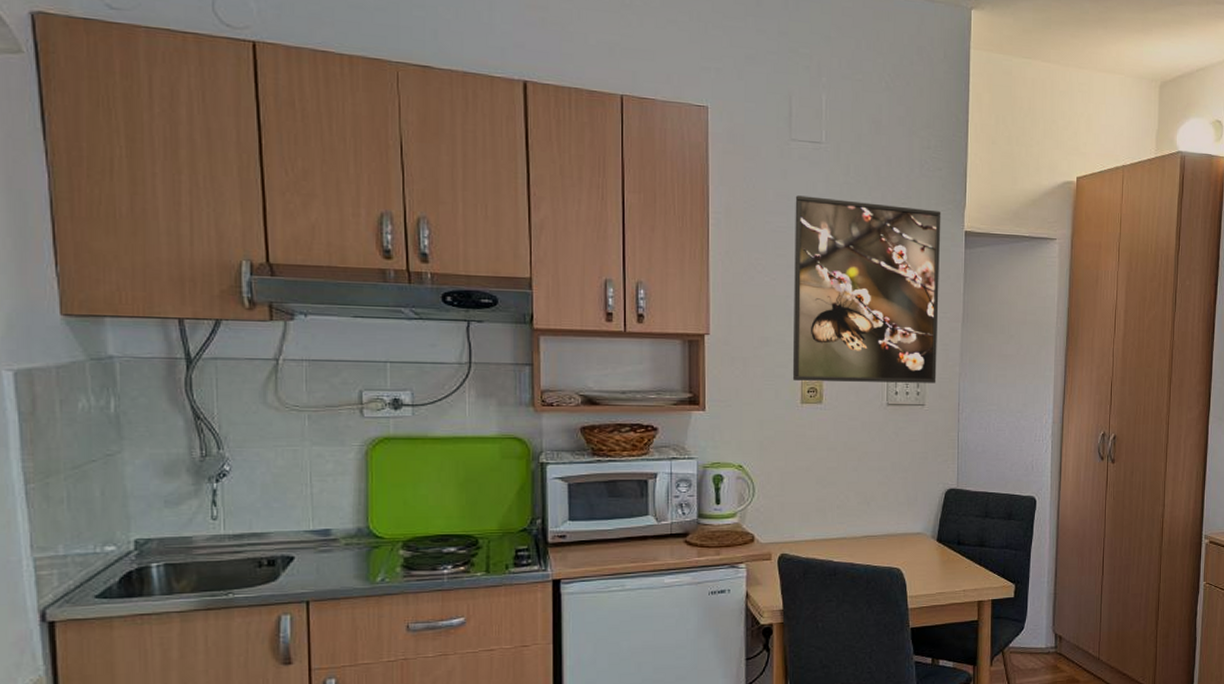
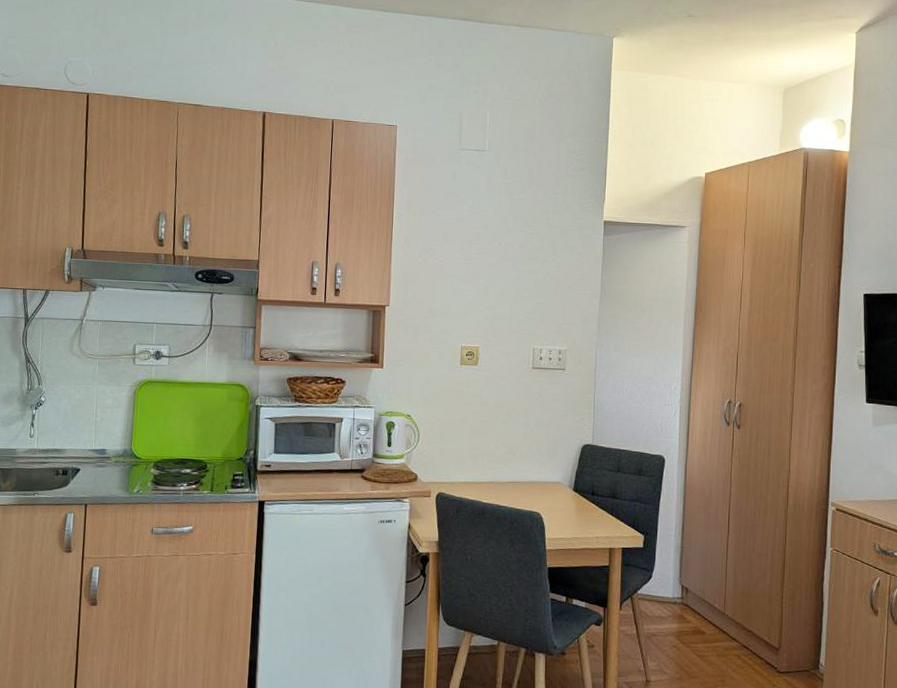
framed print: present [792,195,941,383] -> none [454,193,584,351]

